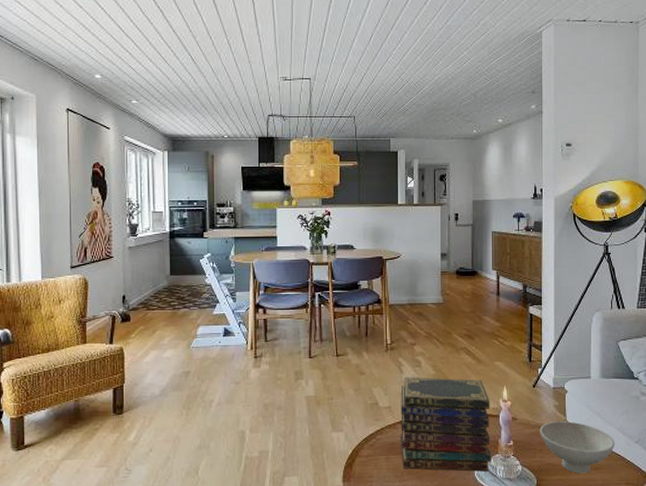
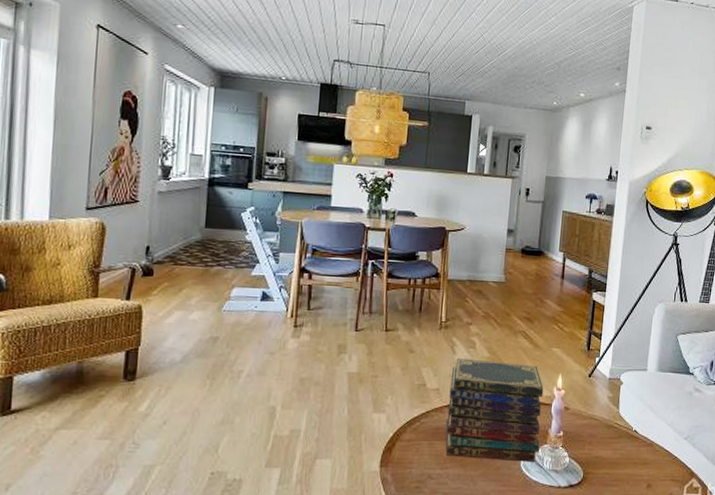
bowl: present [540,420,615,474] -> none [591,413,665,468]

